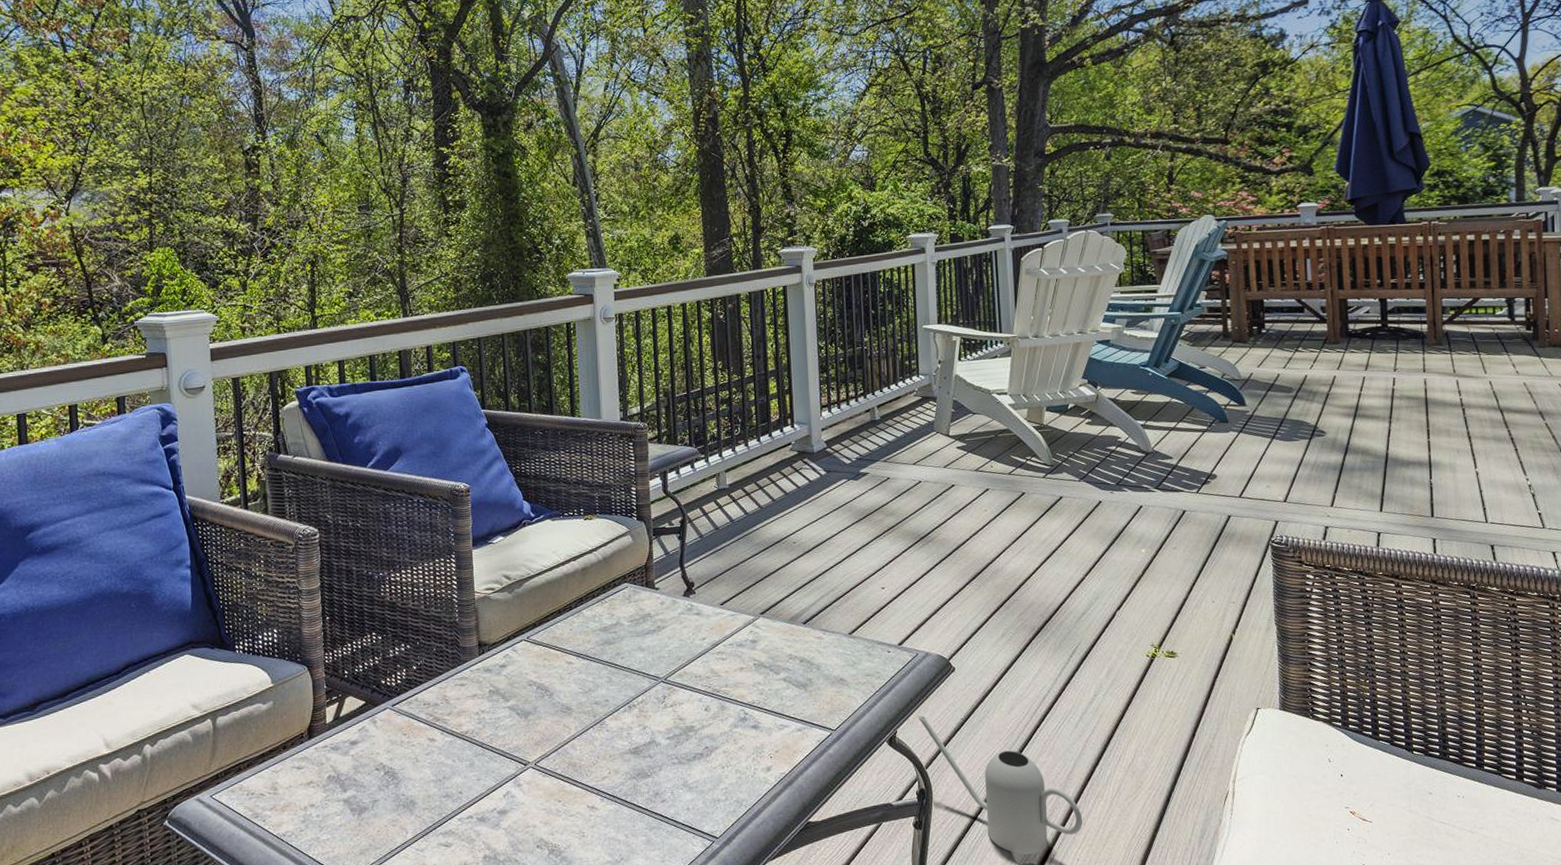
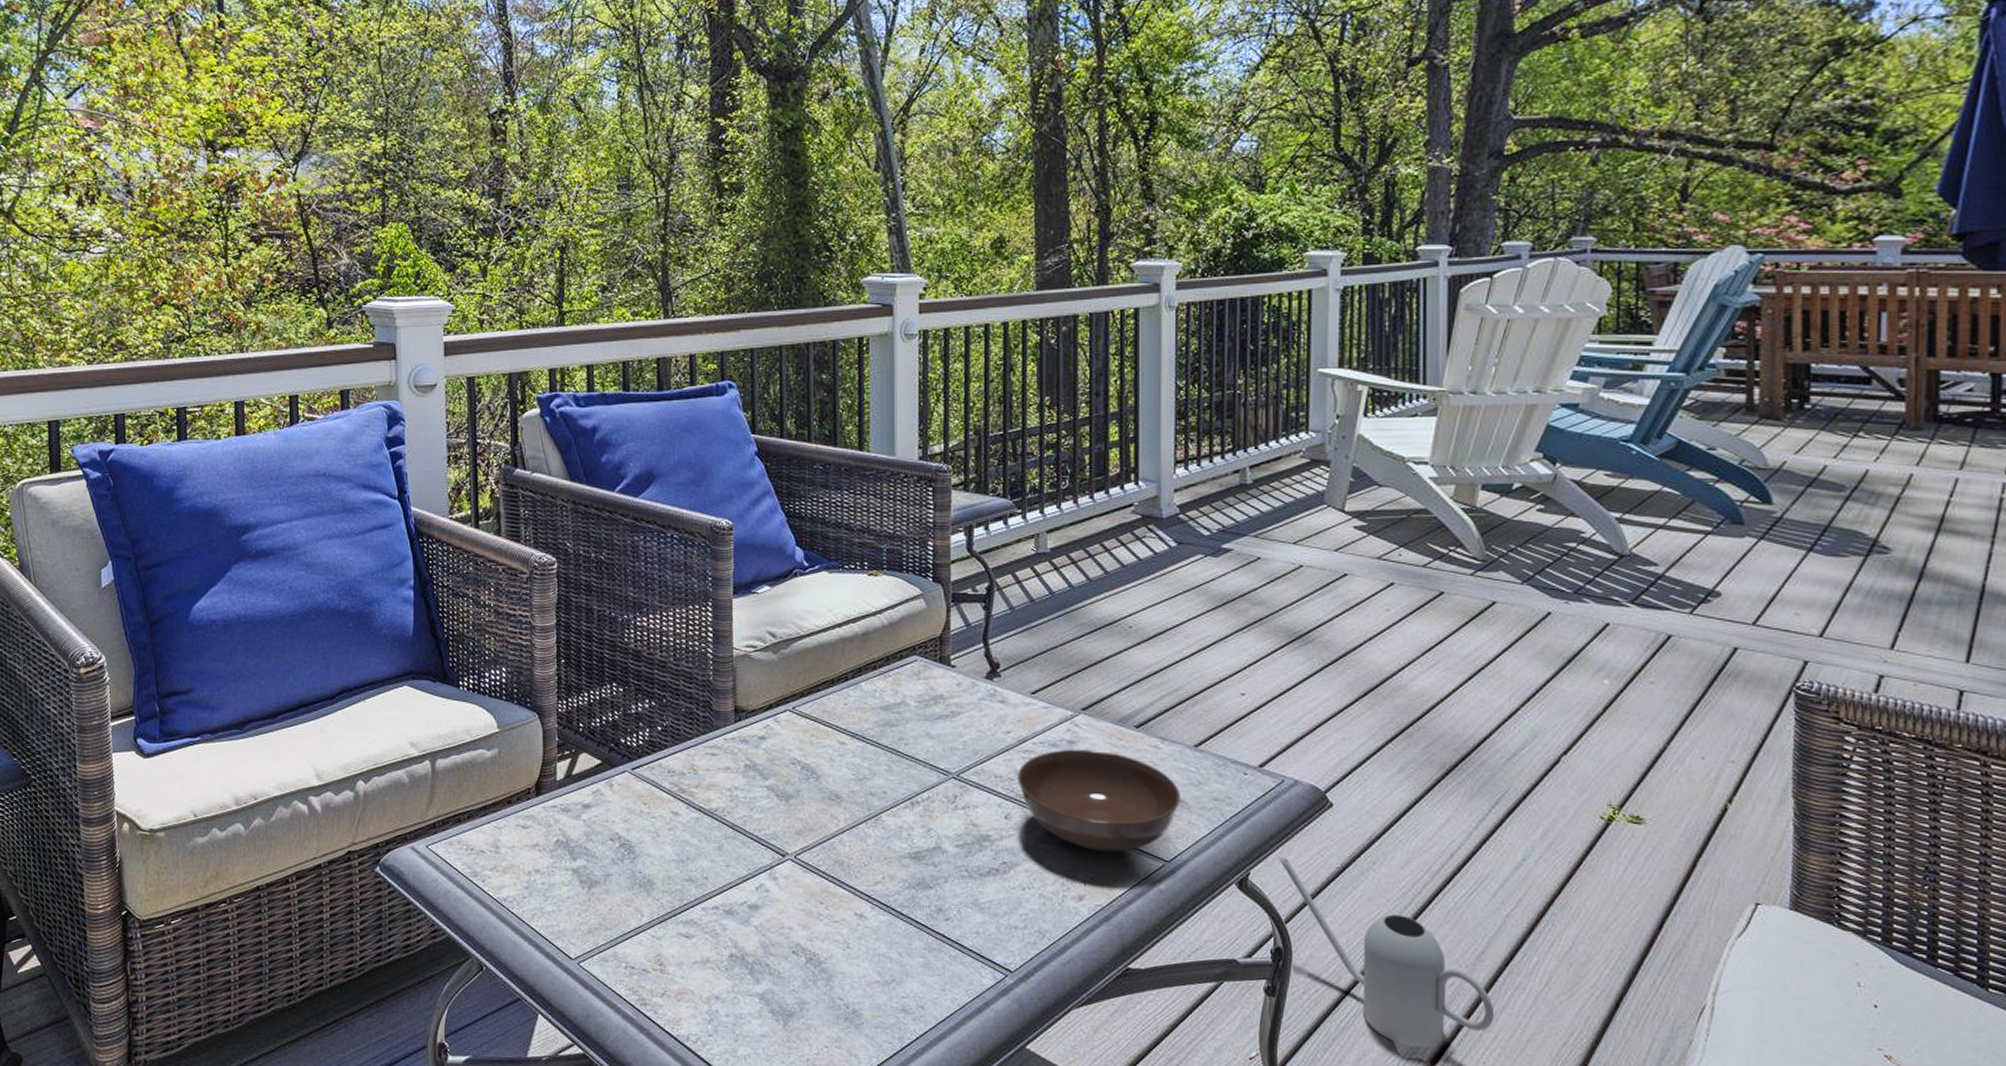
bowl: none [713,645,841,730] -> present [1018,749,1181,853]

